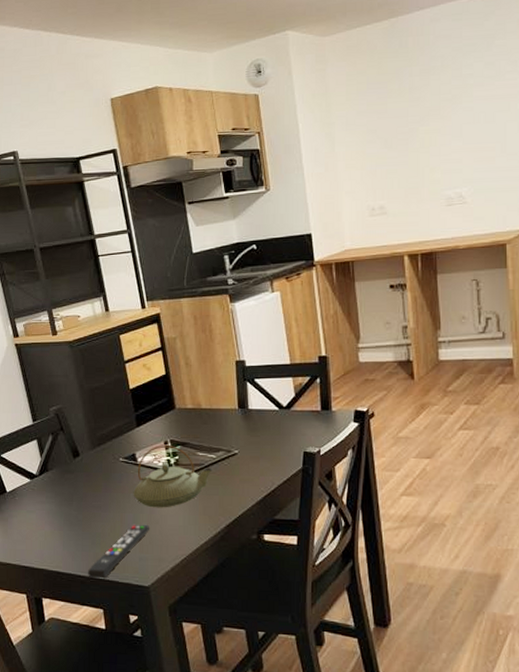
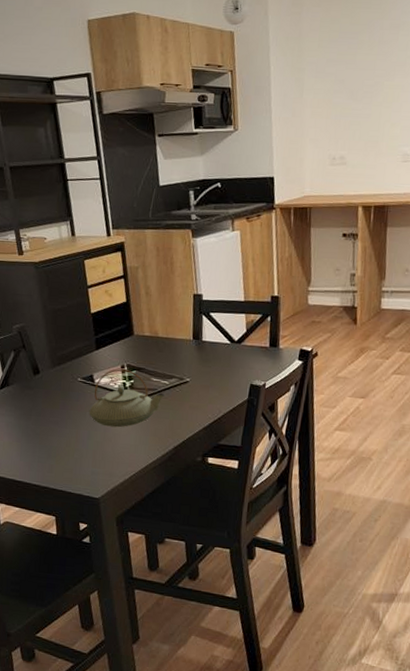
remote control: present [88,525,149,578] -> none [43,441,103,488]

